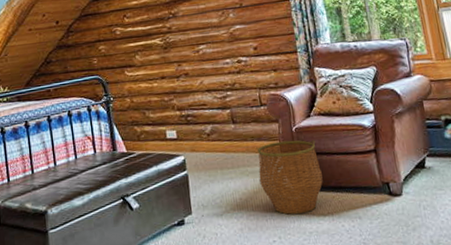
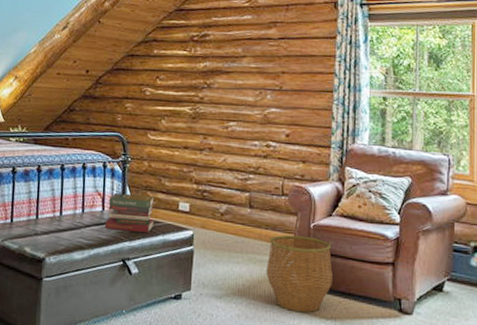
books: none [99,130,147,171] -> present [104,193,155,234]

